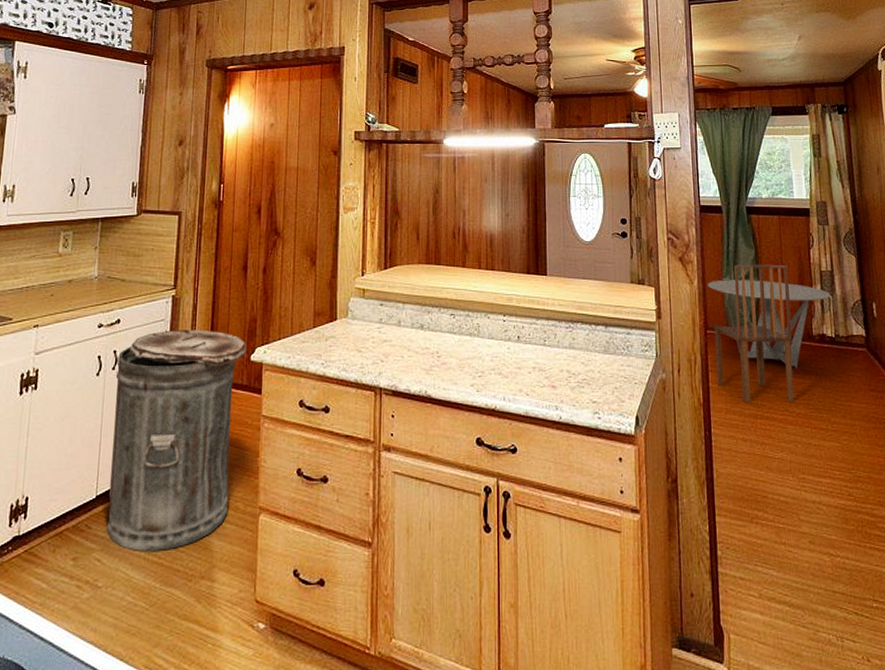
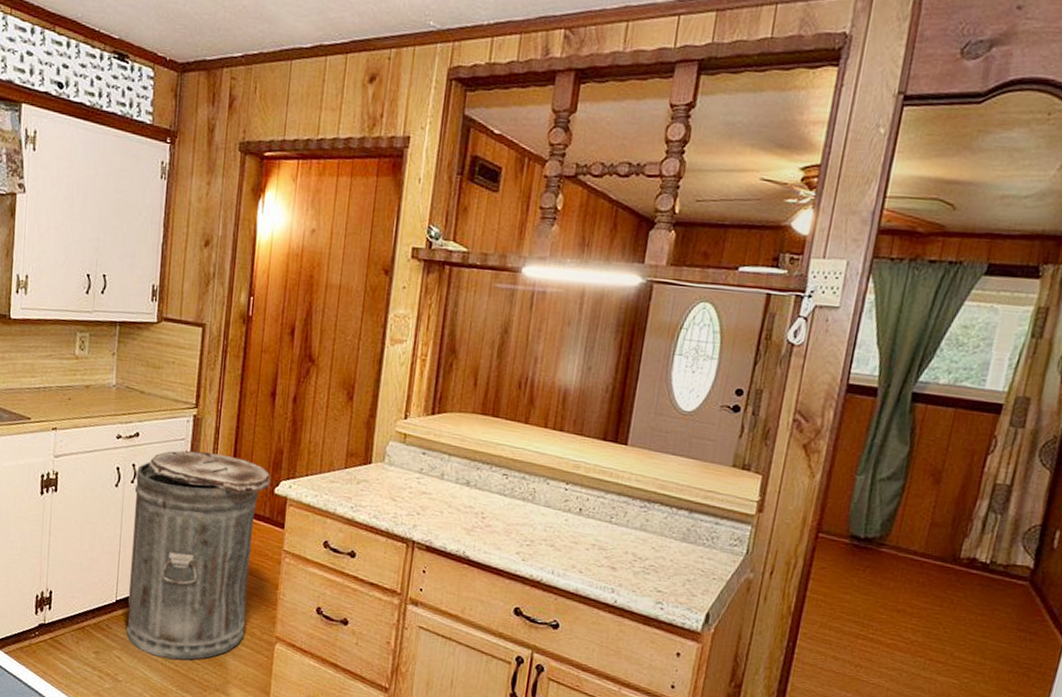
coffee table: present [707,279,830,369] -> none [833,477,999,593]
dining chair: present [713,264,795,402] -> none [817,463,951,627]

